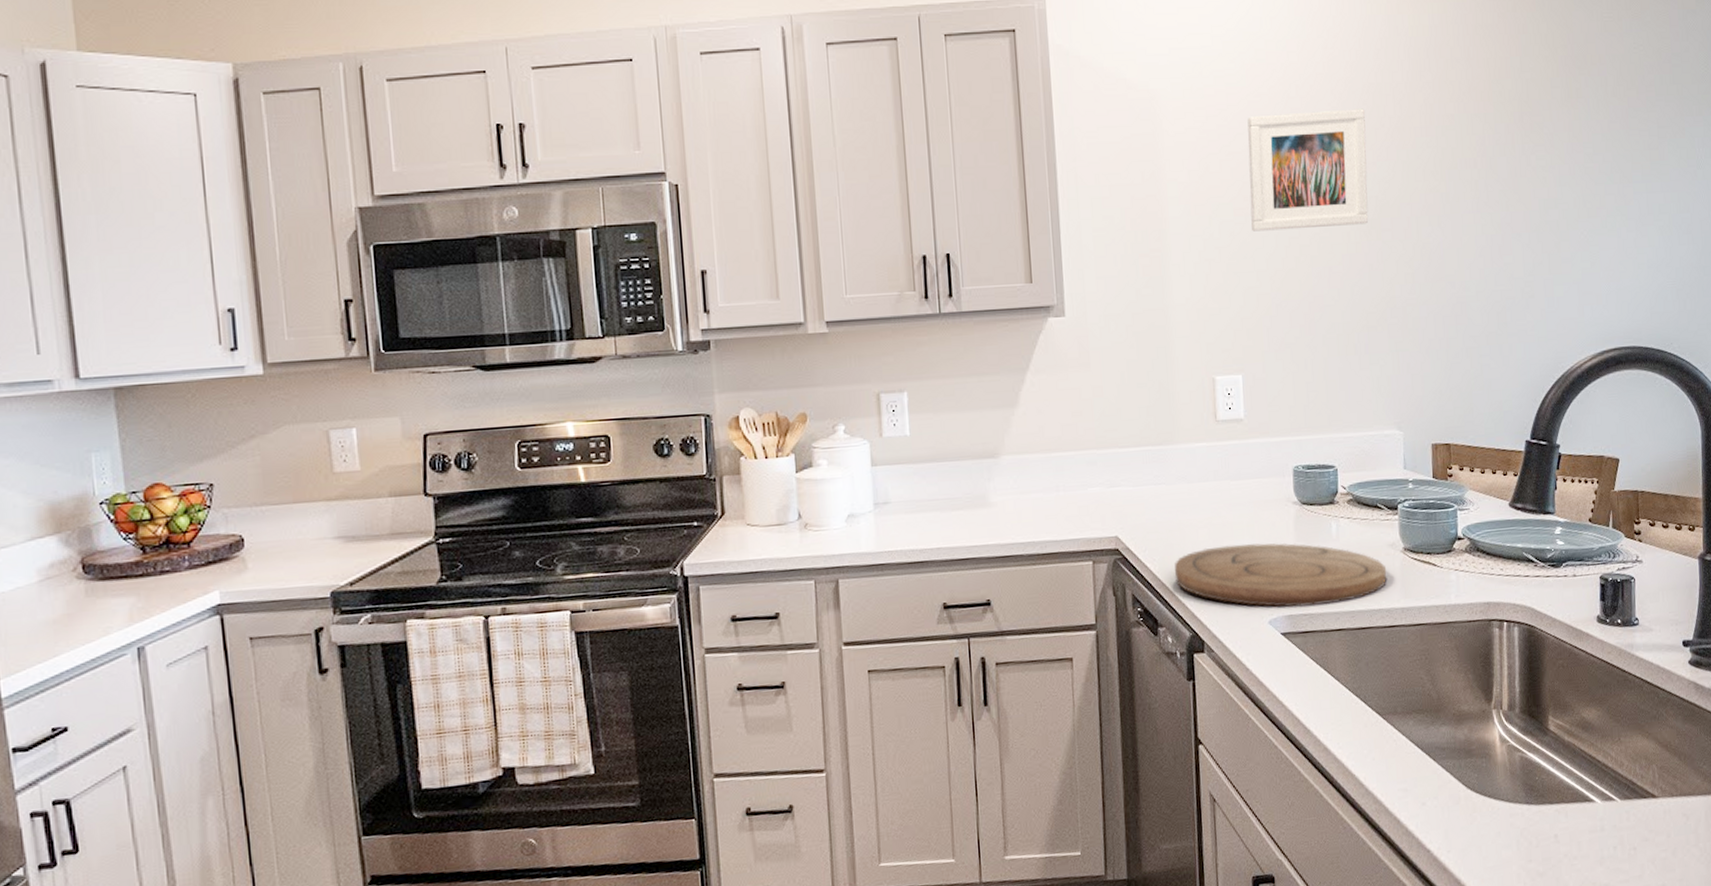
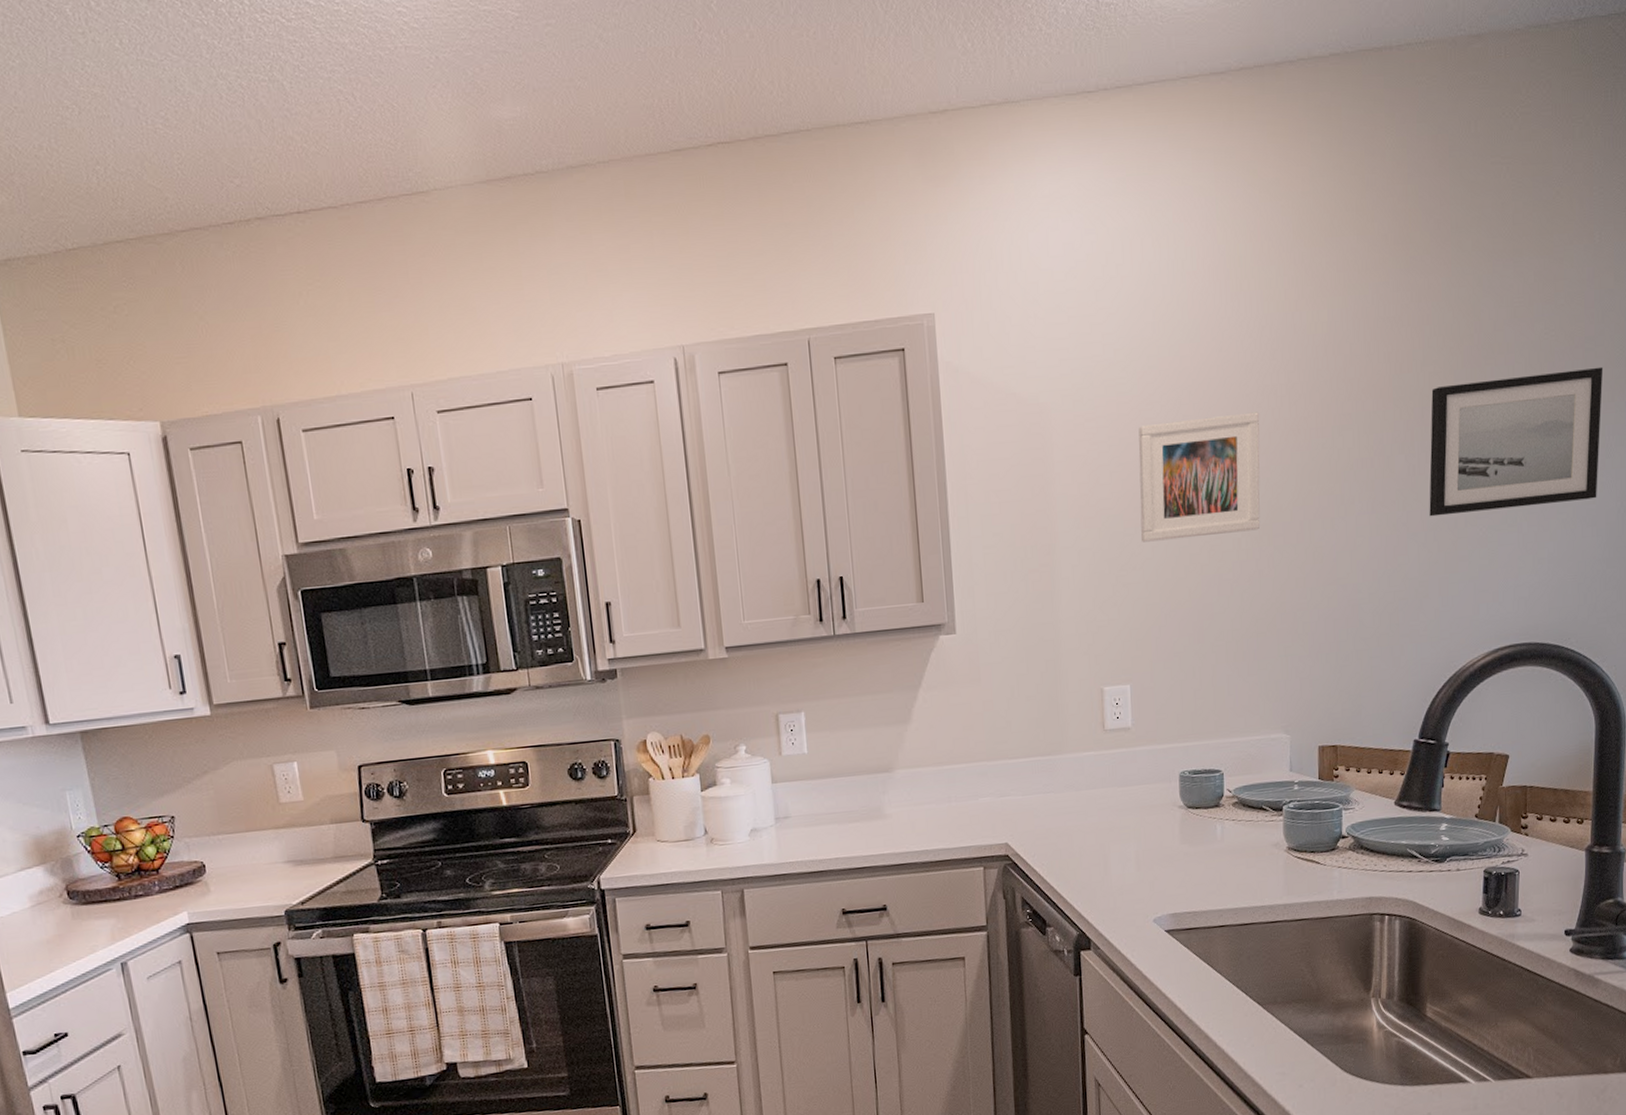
cutting board: present [1174,543,1386,608] -> none [1062,845,1270,907]
wall art: none [1529,82,1691,219] -> present [1429,366,1604,517]

